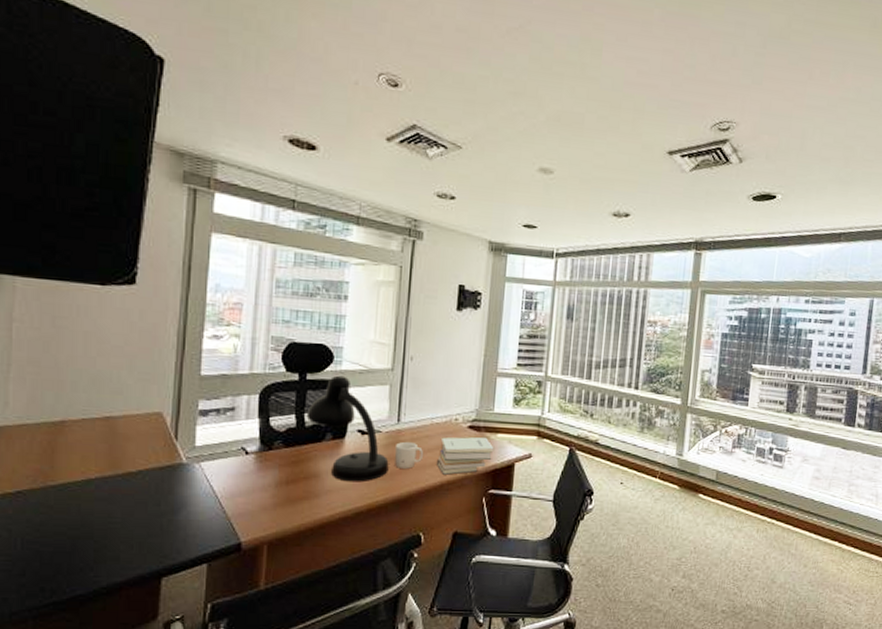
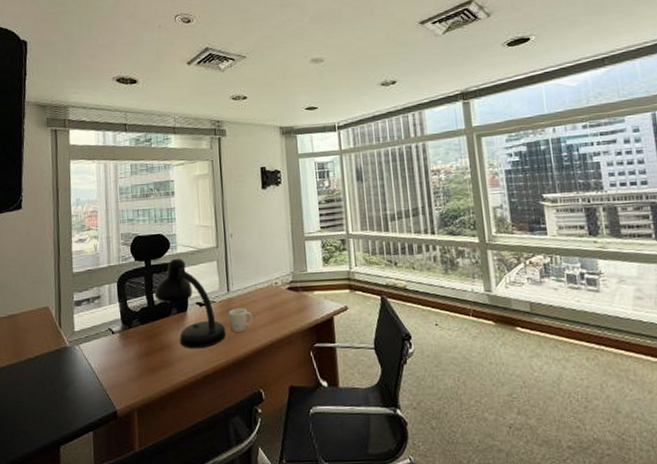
books: present [437,436,494,475] -> none [265,295,313,334]

